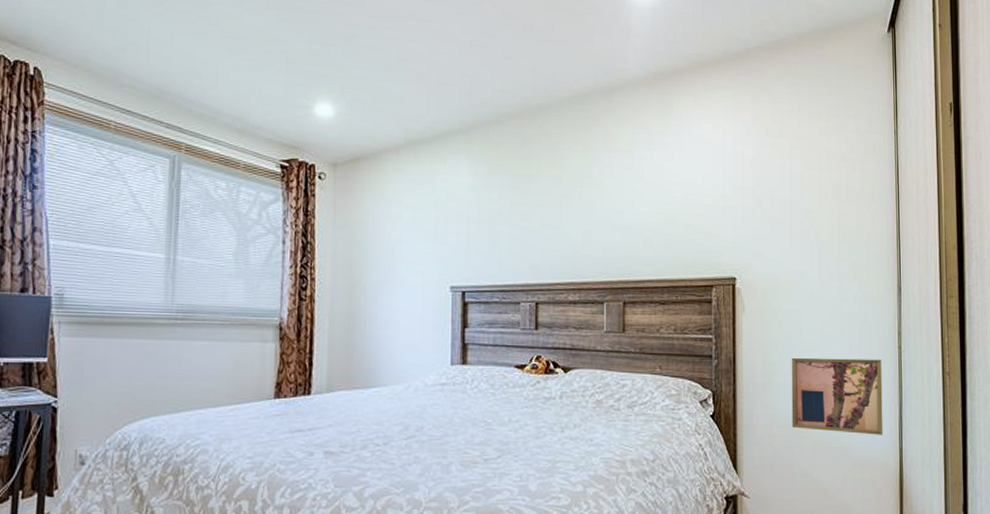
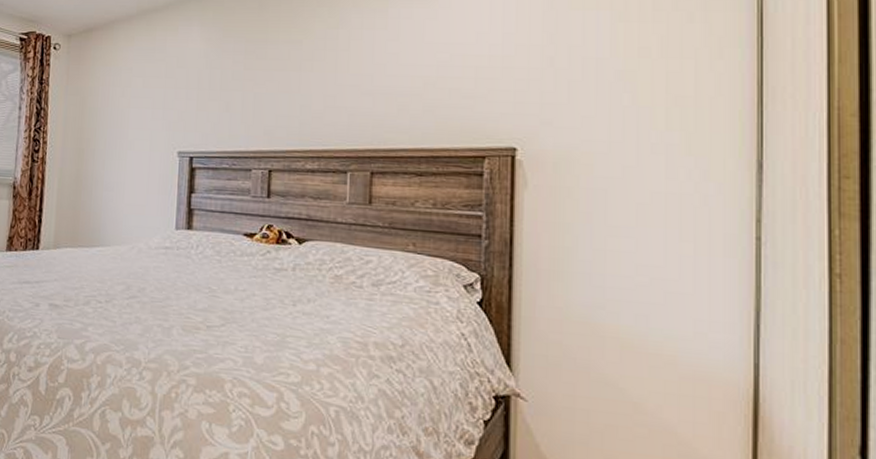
wall art: present [791,357,883,435] -> none [589,243,729,346]

